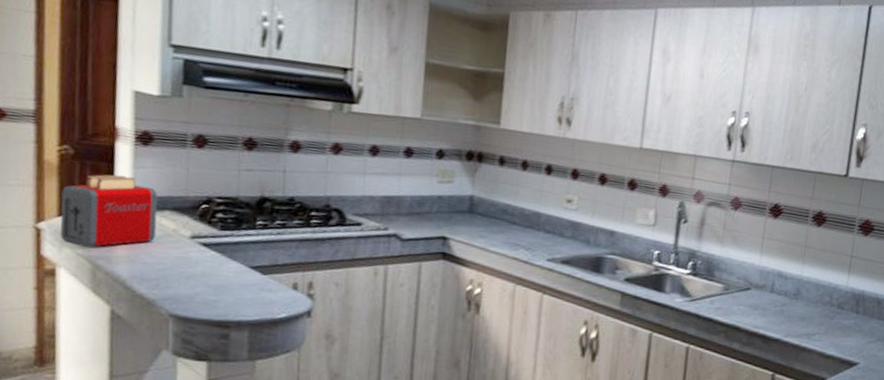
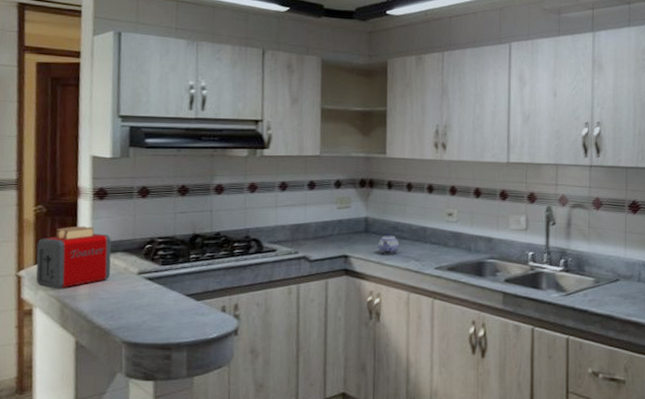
teapot: none [483,215,509,241] -> present [378,232,400,255]

